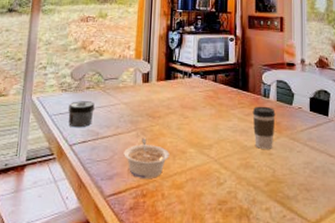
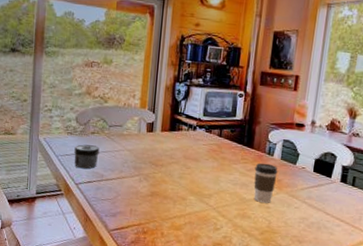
legume: present [123,138,170,178] -> none [126,183,171,219]

